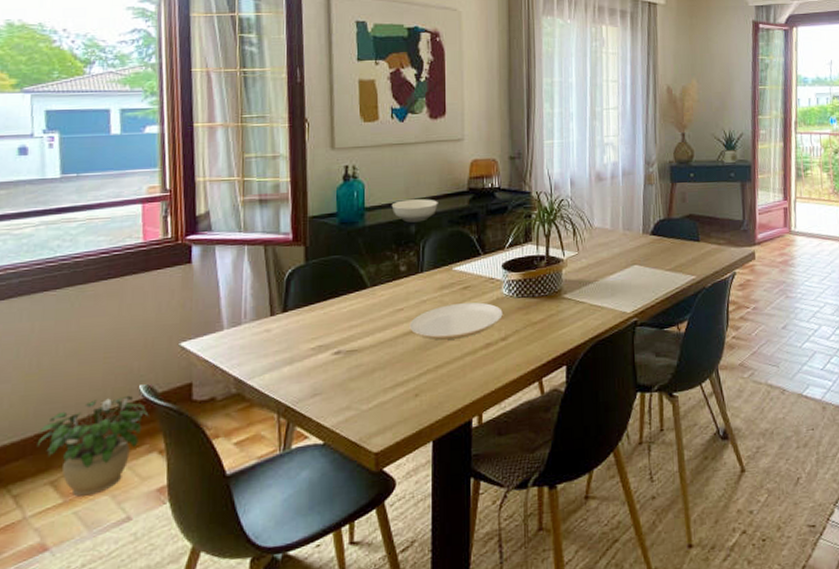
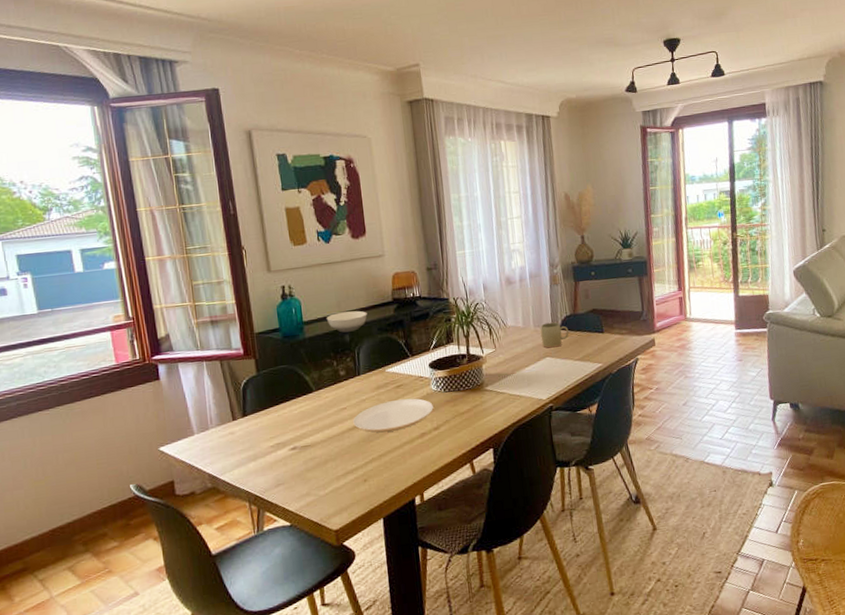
potted flower: present [36,395,149,497] -> none [51,493,142,578]
mug: none [629,226,661,255] -> present [540,322,569,348]

